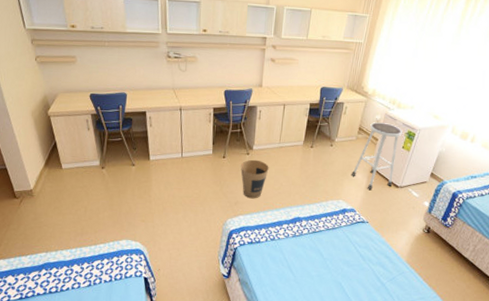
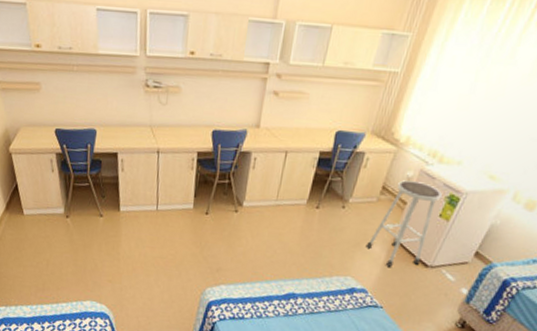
trash can: present [240,159,269,199] -> none [226,218,261,267]

